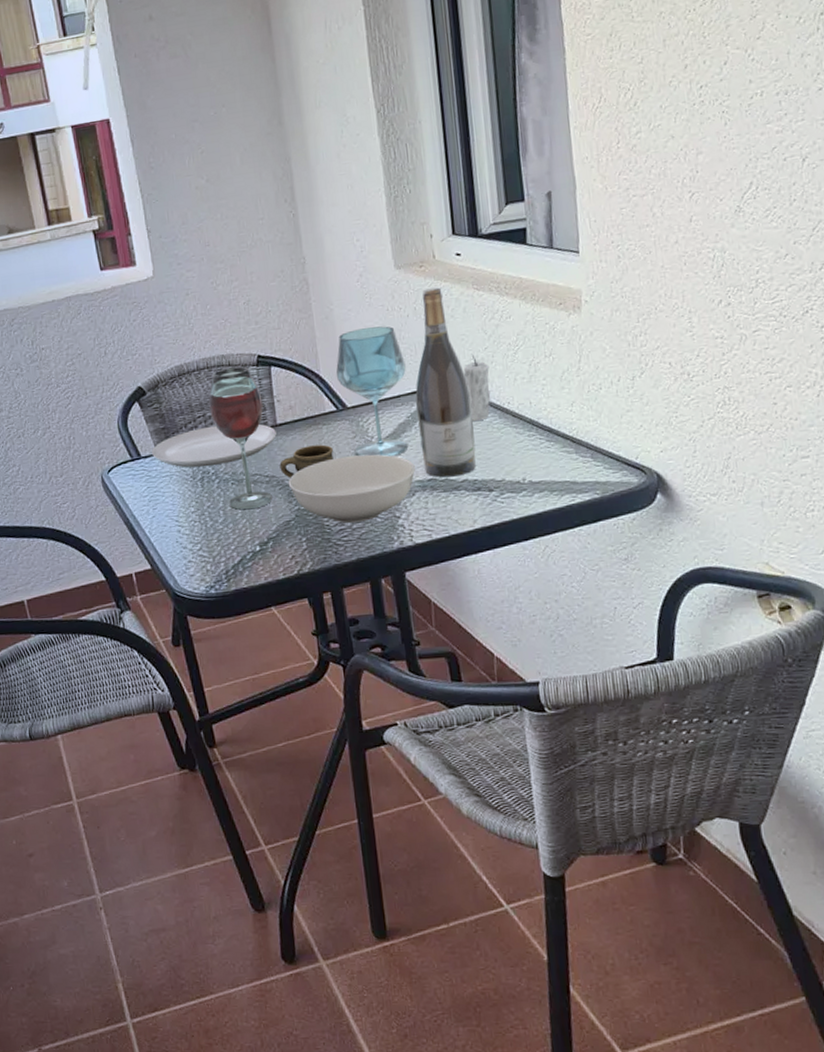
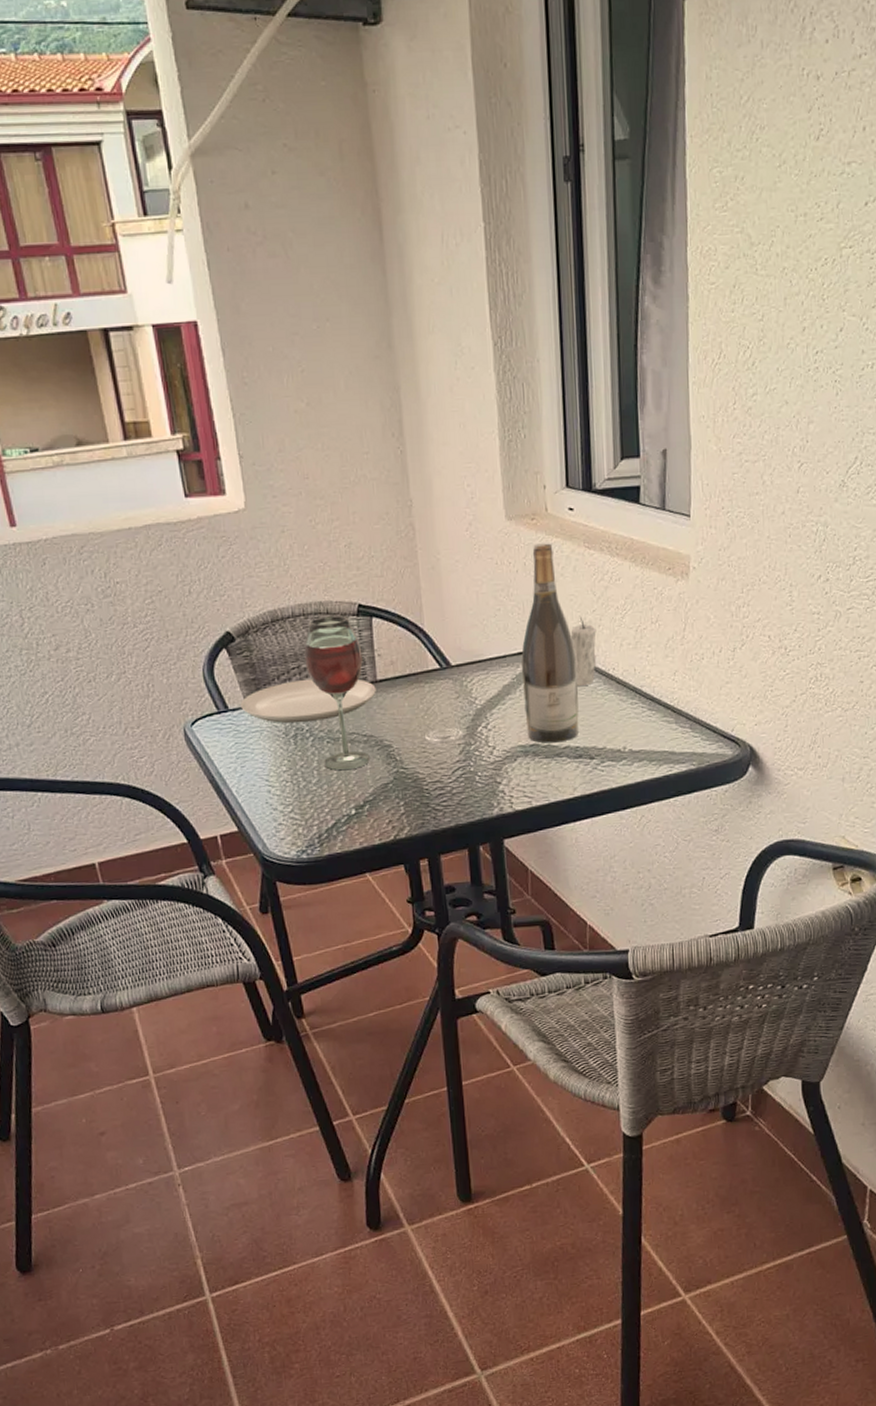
cup: present [279,444,334,478] -> none [378,704,435,738]
bowl: present [288,454,415,523] -> none [387,716,518,788]
wine glass: present [336,326,409,457] -> none [440,581,514,719]

